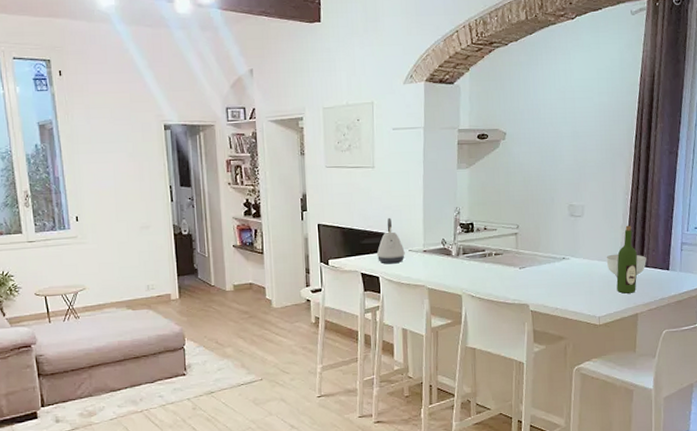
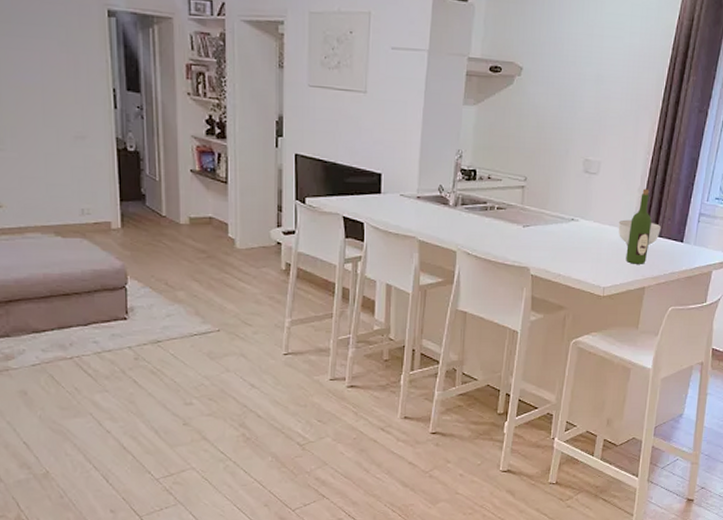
kettle: present [376,217,405,264] -> none [362,154,396,209]

